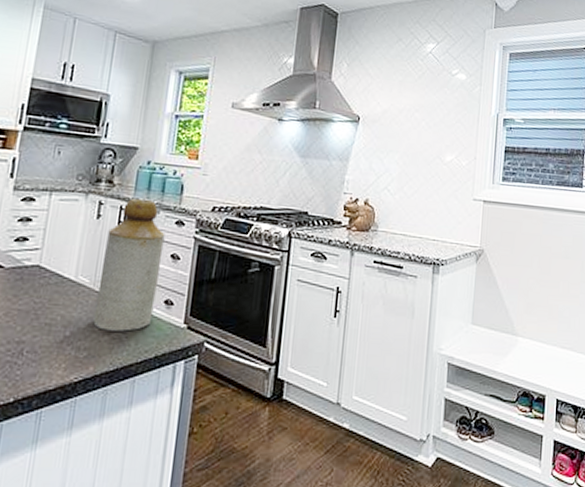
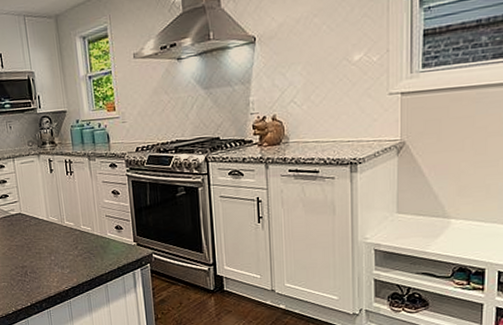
bottle: present [93,198,165,332] -> none [61,151,109,253]

